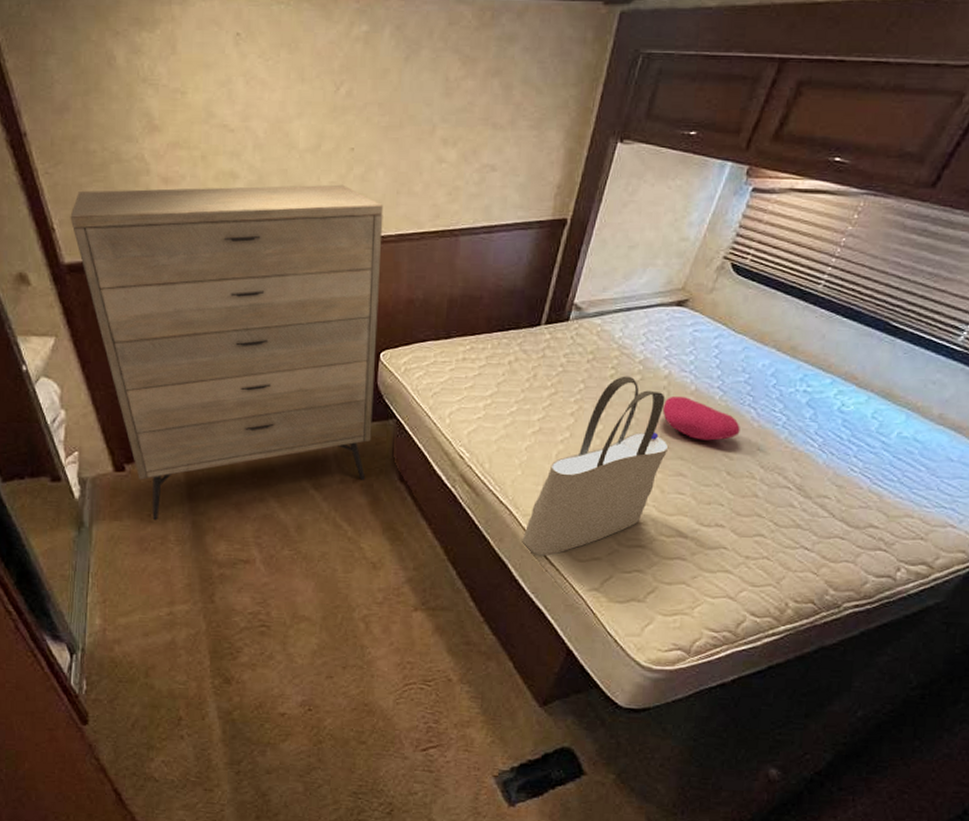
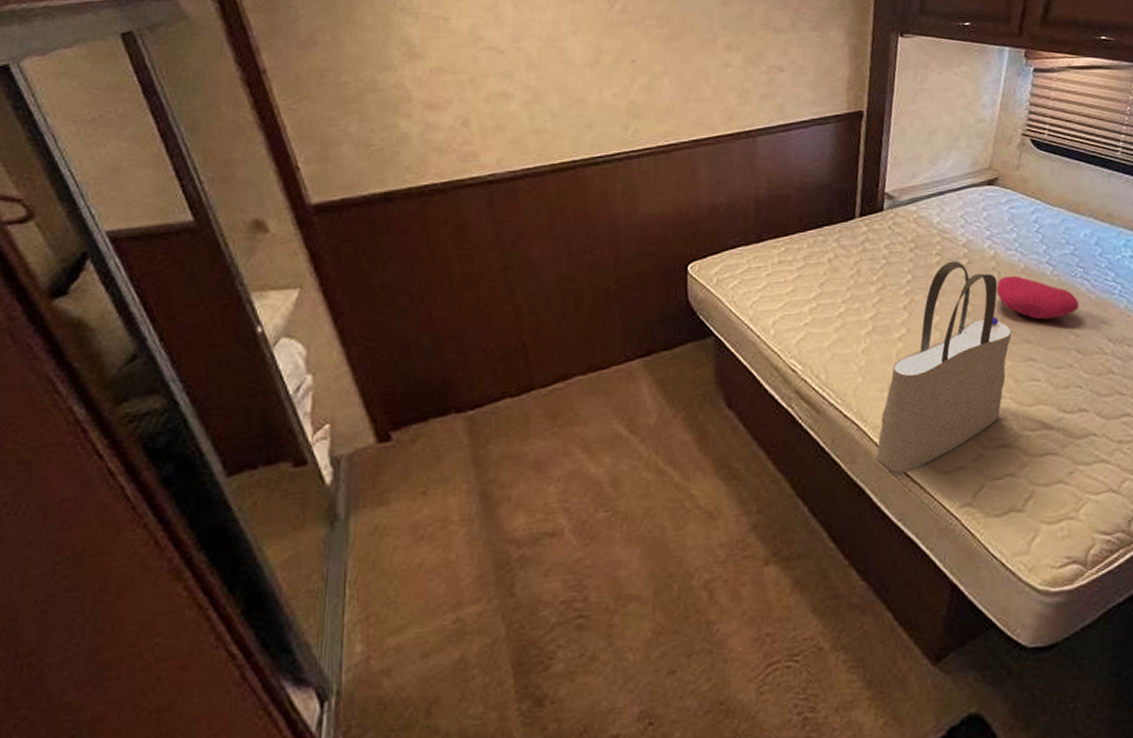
dresser: present [70,184,384,520] -> none [318,96,689,498]

